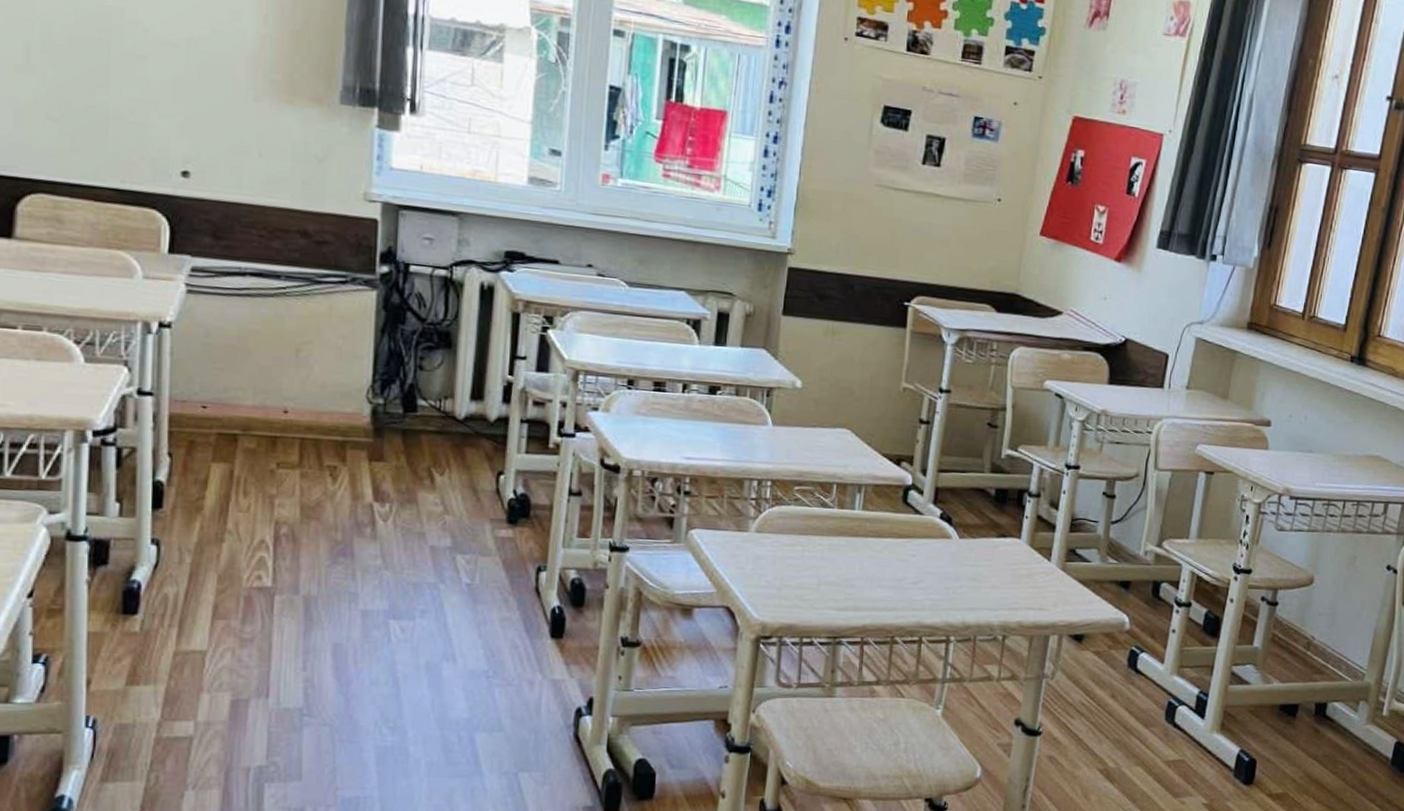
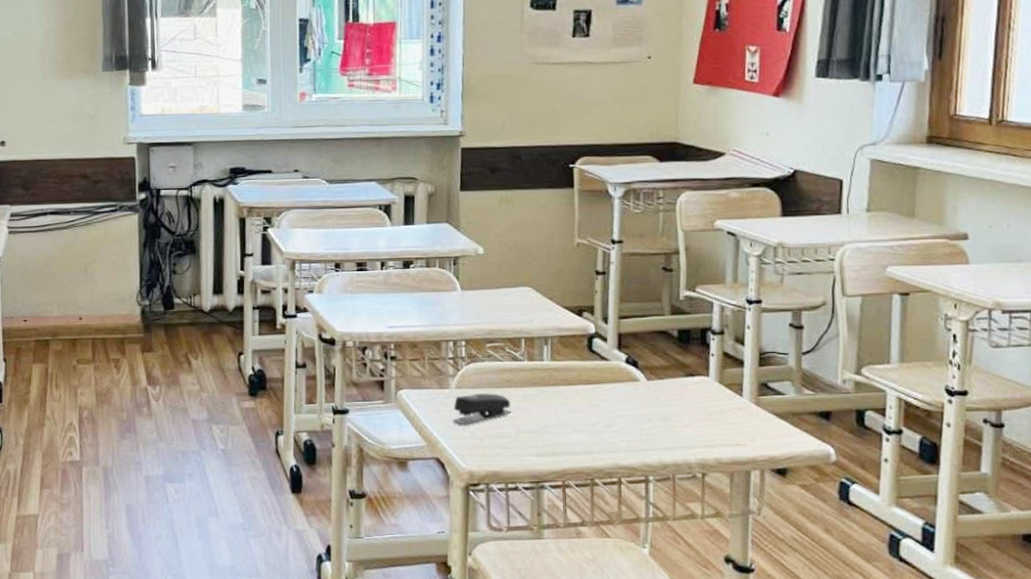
stapler: none [747,538,815,573] -> present [451,392,512,426]

